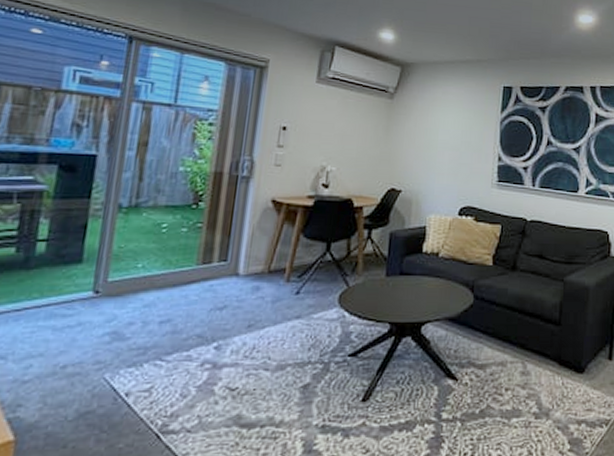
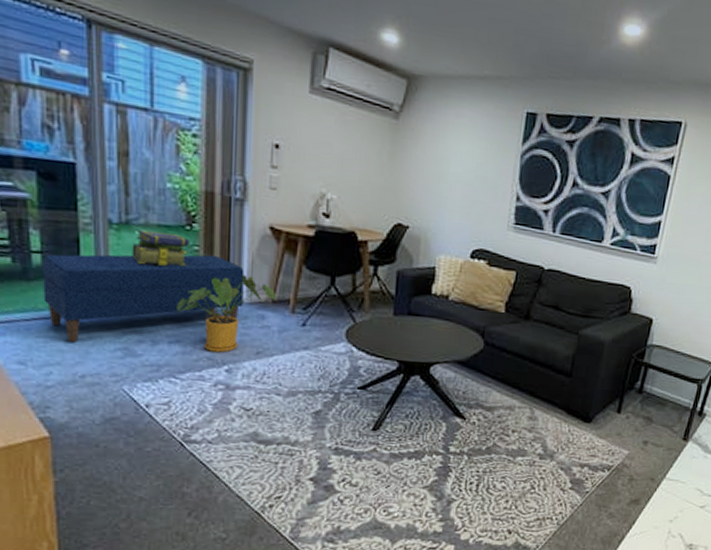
bench: none [39,230,244,330] -> present [43,254,244,342]
stack of books: none [136,213,195,245] -> present [132,231,190,266]
house plant: none [172,248,272,328] -> present [177,275,276,353]

